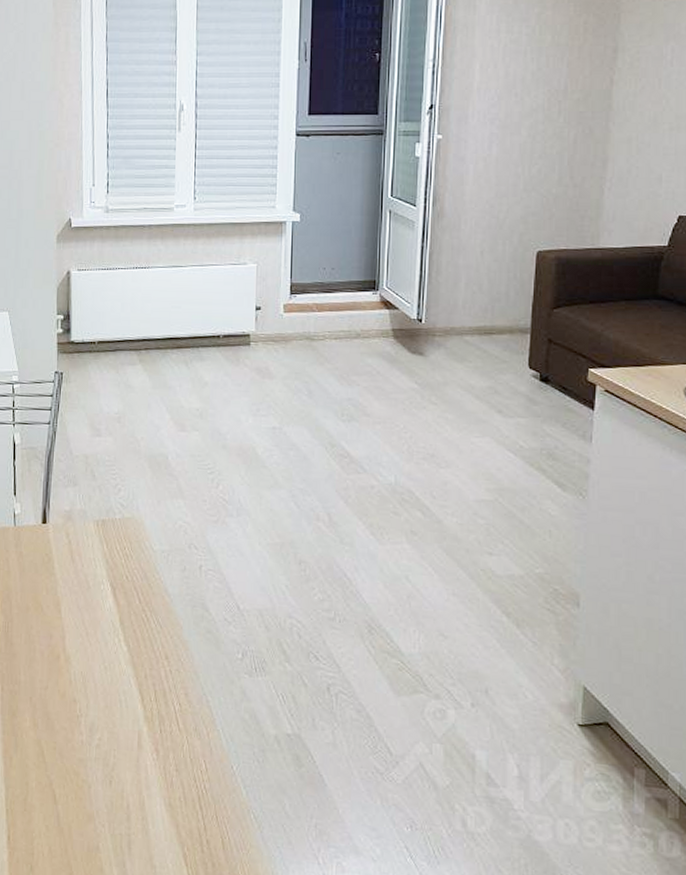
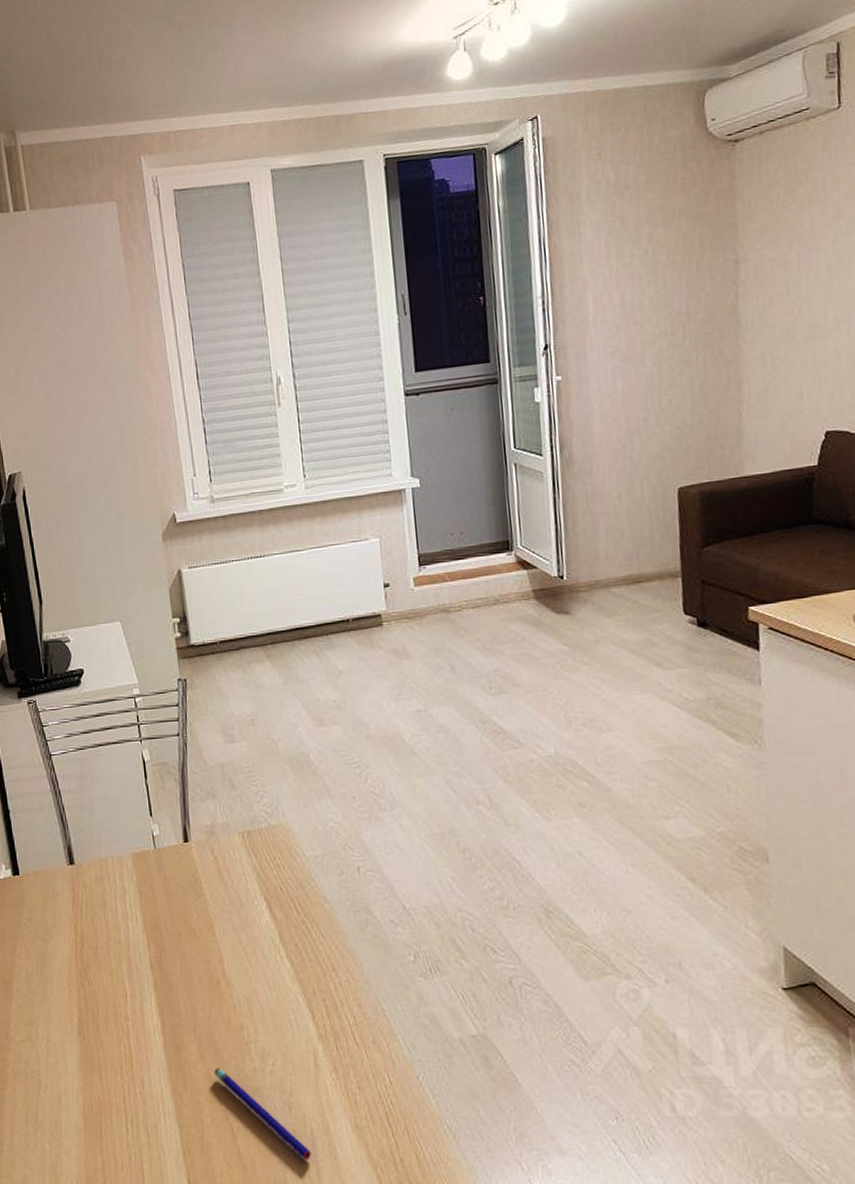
pen: none [44,735,126,833] -> present [214,1067,312,1161]

